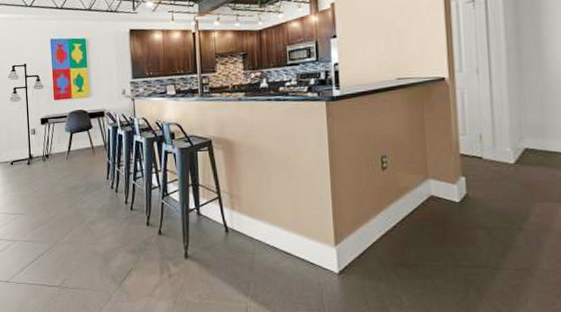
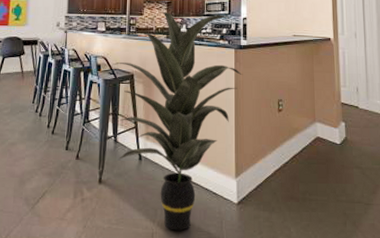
indoor plant: none [186,62,338,304] -> present [112,11,243,231]

